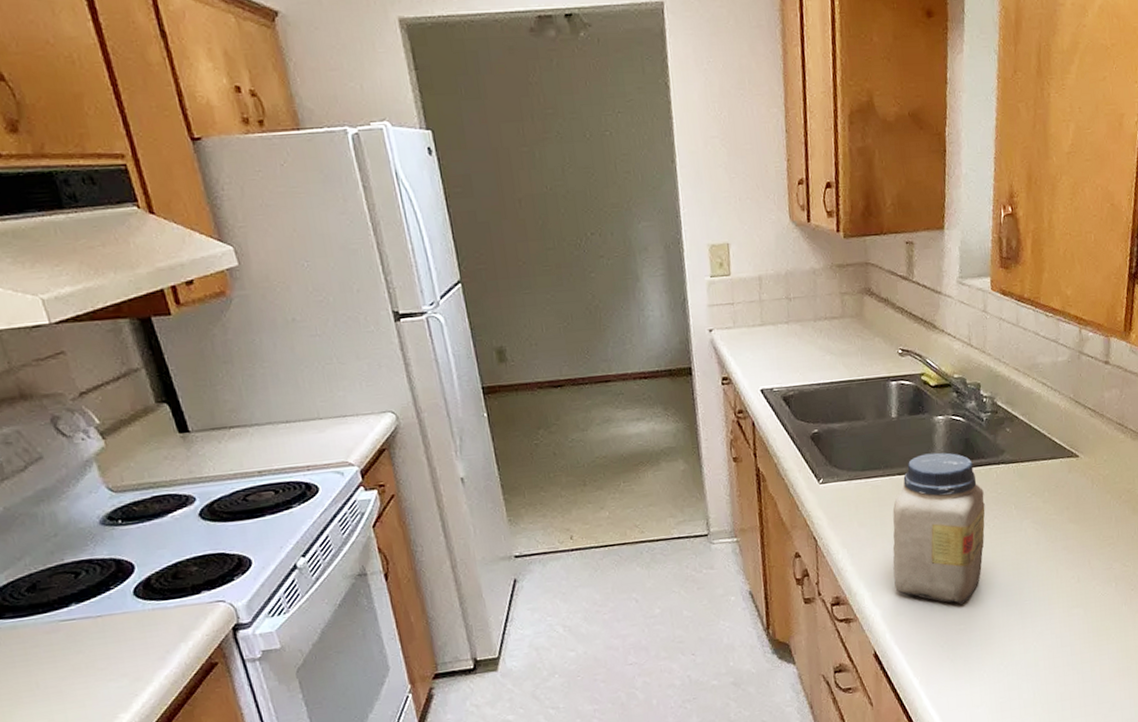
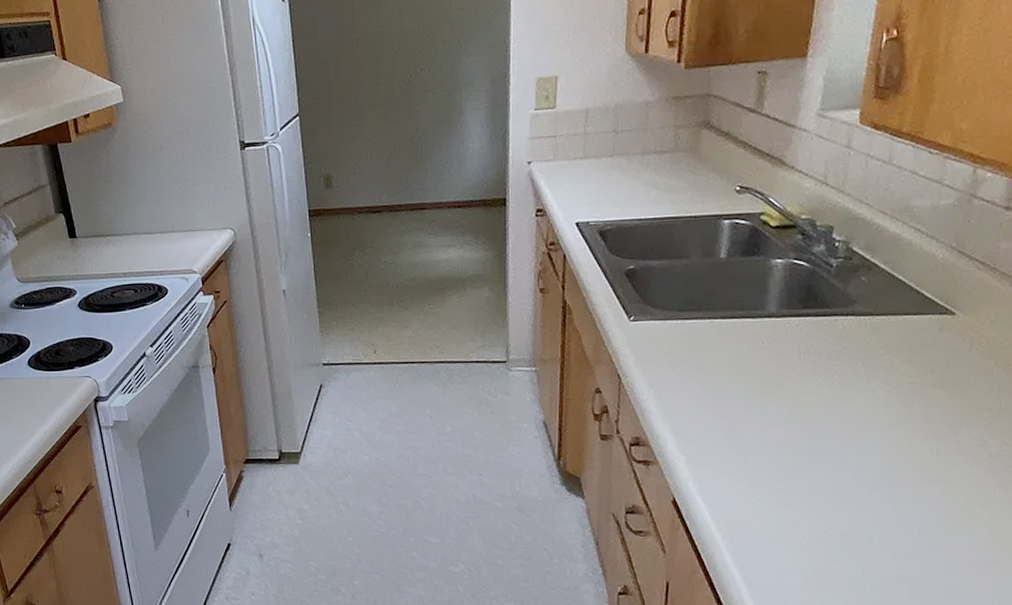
jar: present [892,452,985,605] -> none [704,298,824,463]

